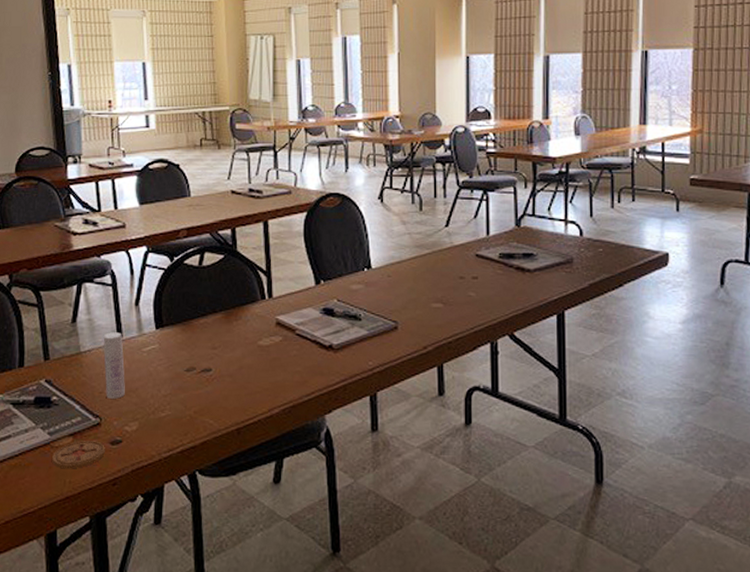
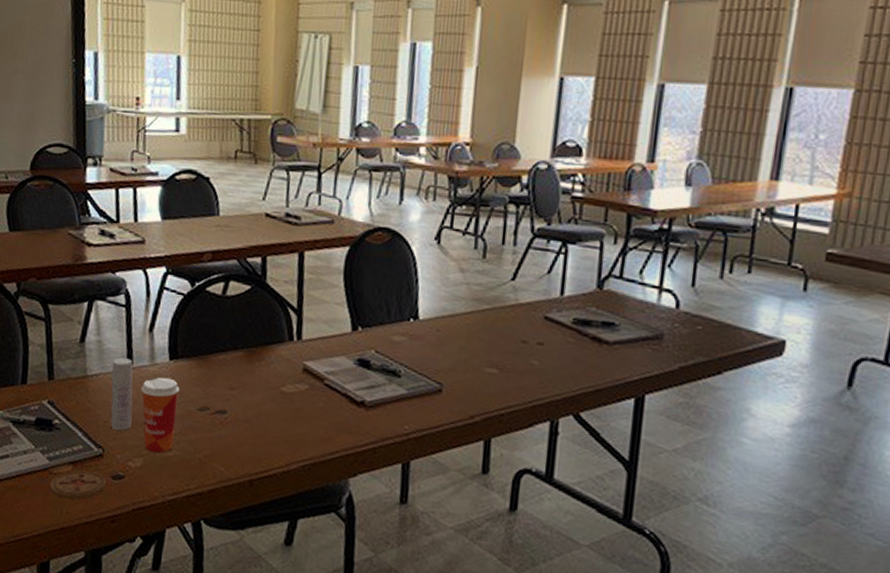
paper cup: none [132,345,168,416] -> present [141,377,180,453]

